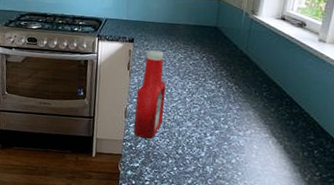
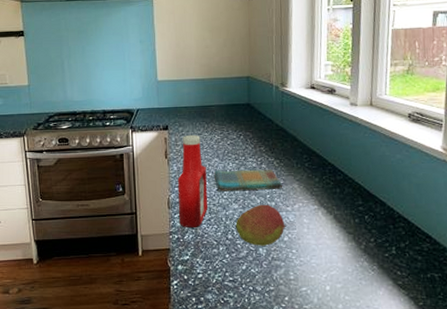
dish towel: none [172,87,238,113] -> present [213,169,282,192]
fruit: none [186,125,236,165] -> present [235,204,286,246]

